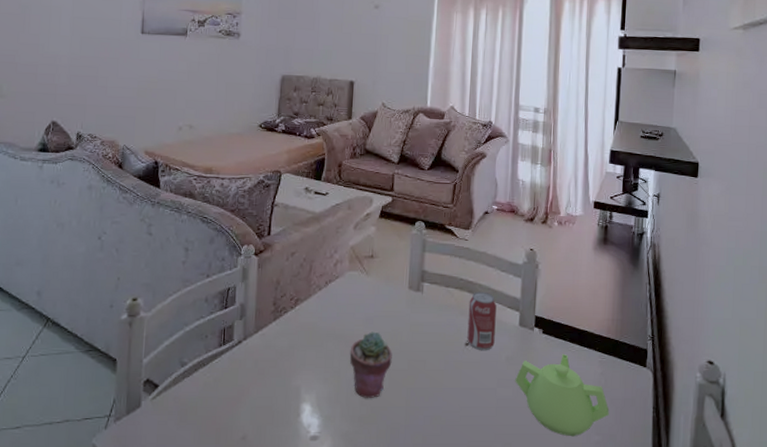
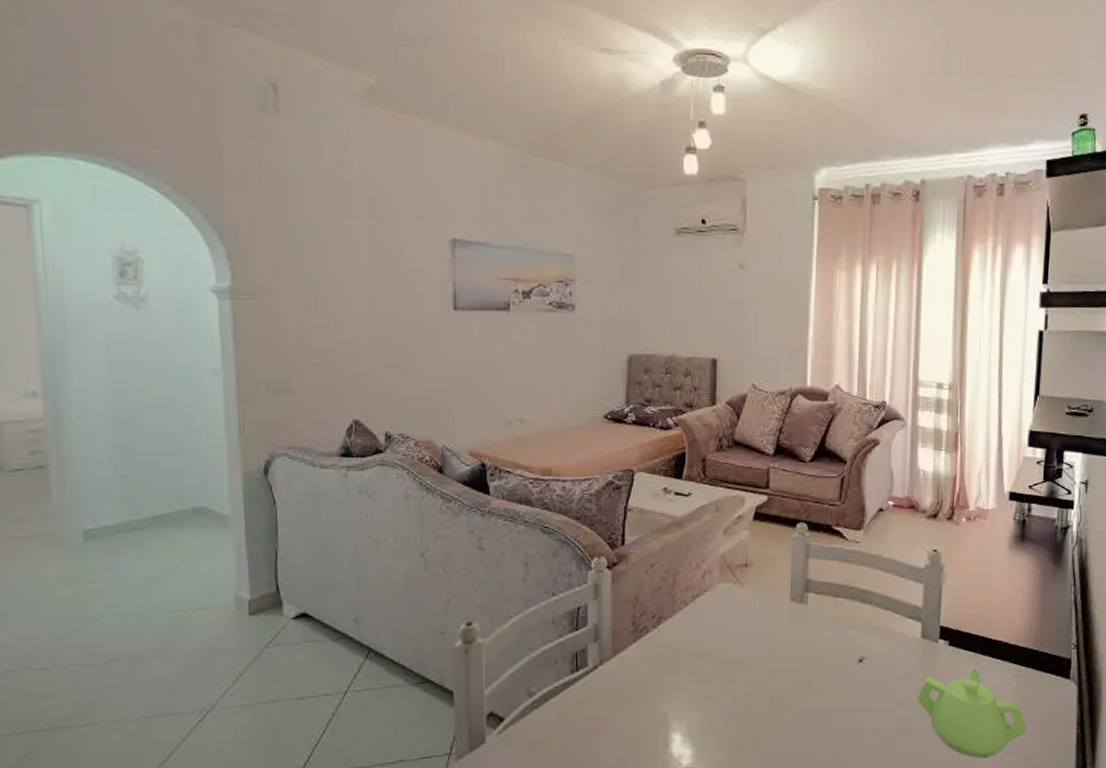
potted succulent: present [349,331,392,398] -> none [724,650,774,724]
beverage can: present [467,291,497,351] -> none [860,601,895,668]

